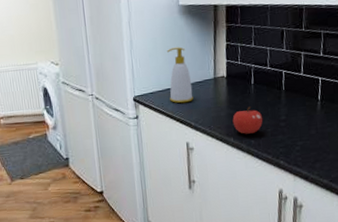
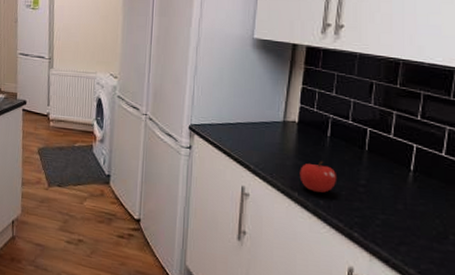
soap bottle: present [166,47,194,104] -> none [229,81,257,143]

